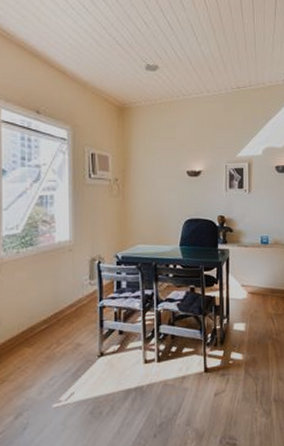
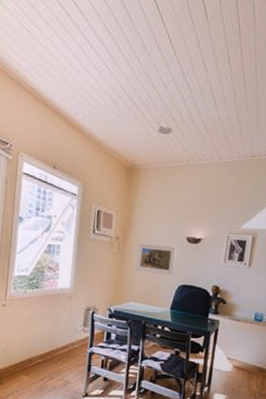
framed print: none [138,182,179,212] -> present [135,243,177,276]

